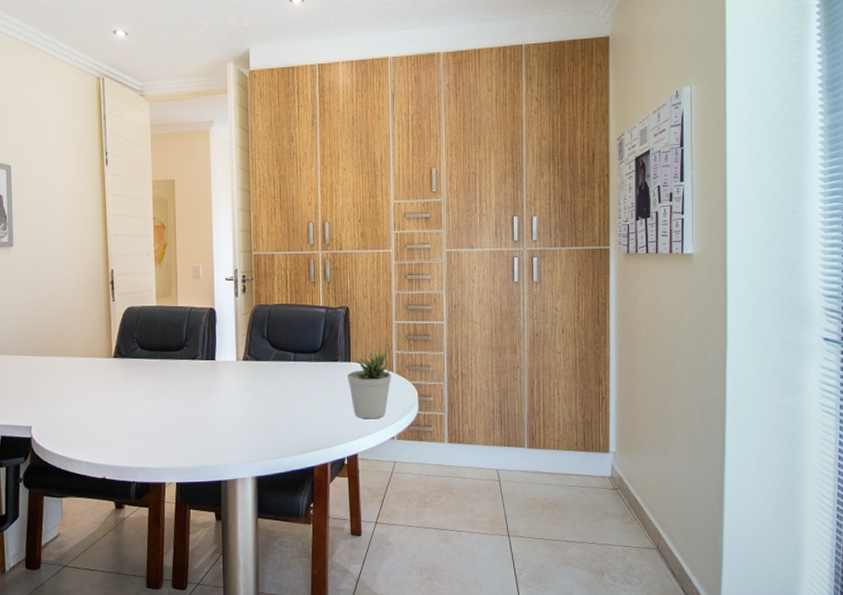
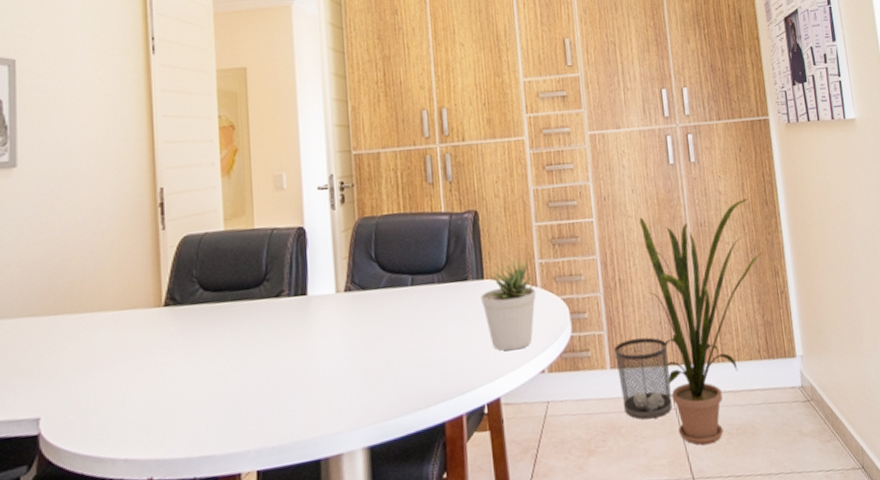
waste bin: none [452,422,497,486] -> present [614,337,673,420]
house plant: none [483,317,590,512] -> present [639,199,764,445]

